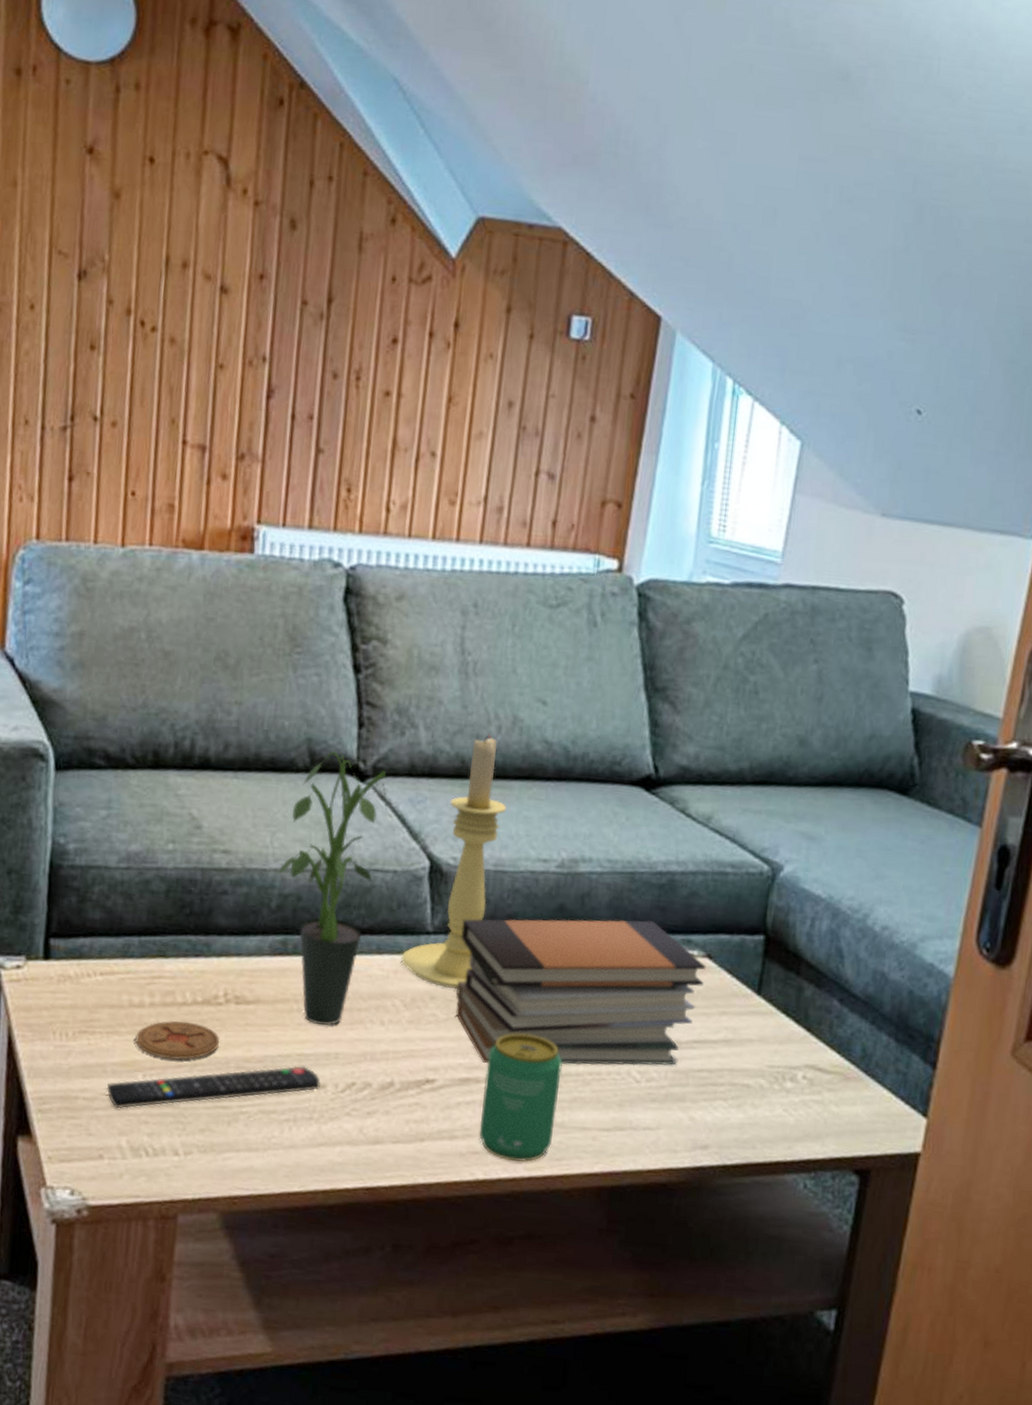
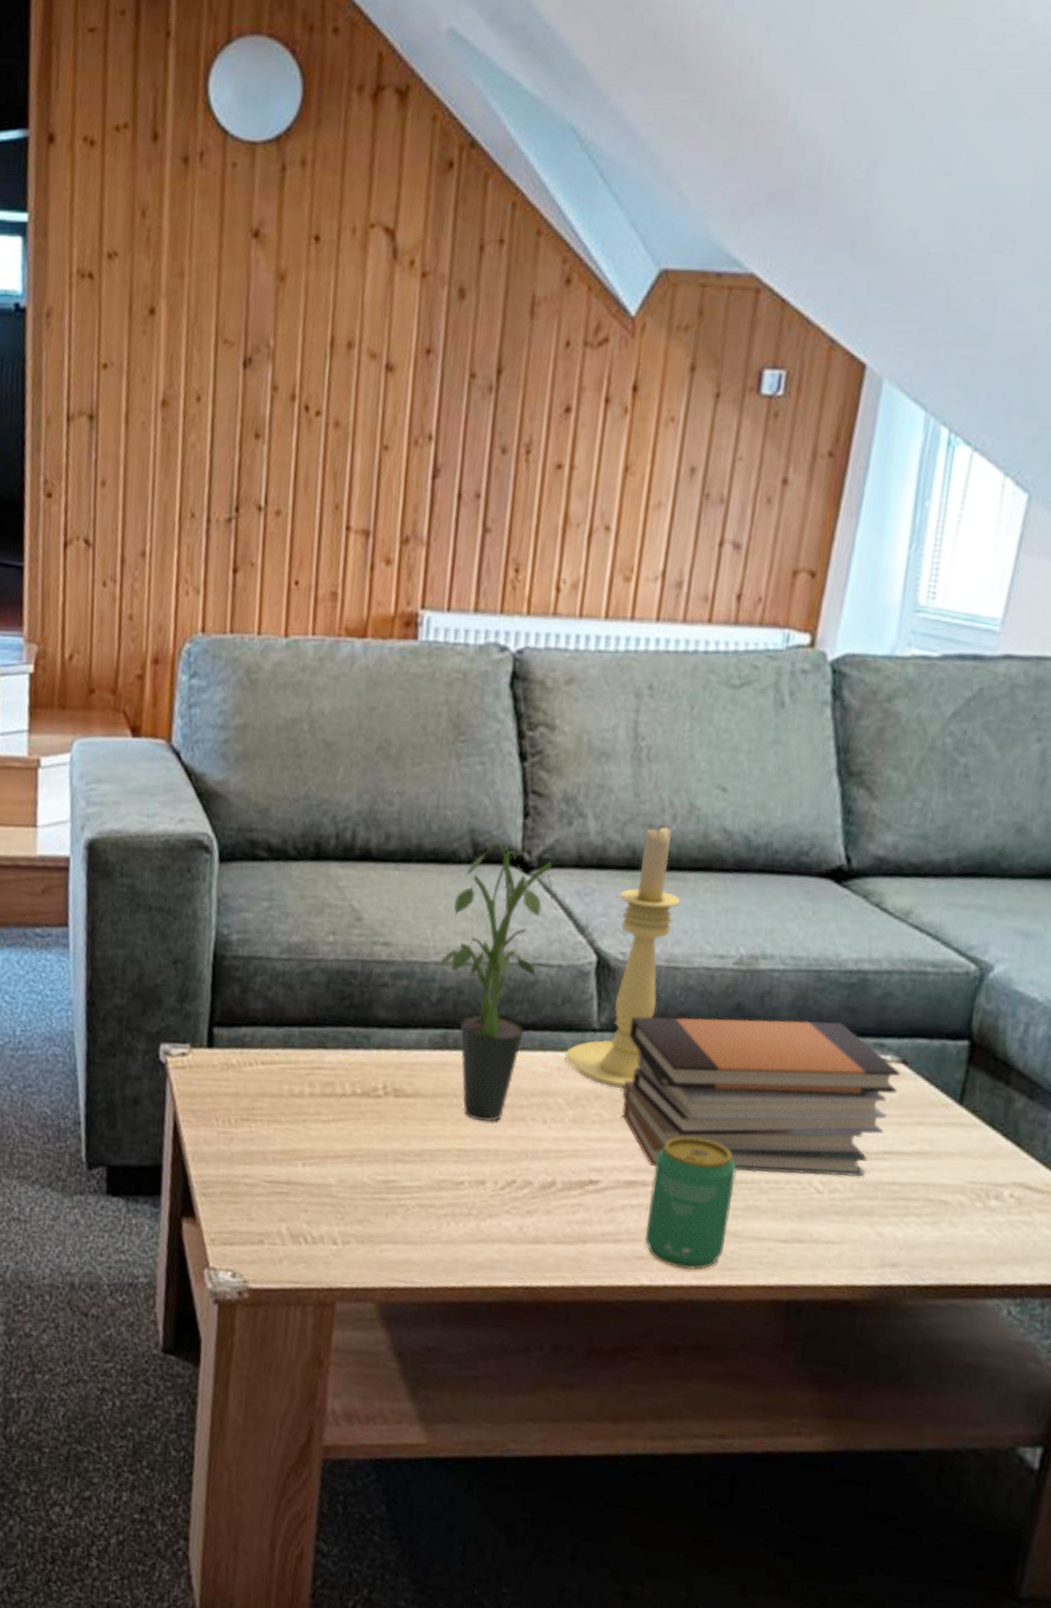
remote control: present [106,1065,321,1109] -> none [266,1160,480,1196]
coaster: present [135,1020,220,1061] -> none [295,1111,379,1151]

